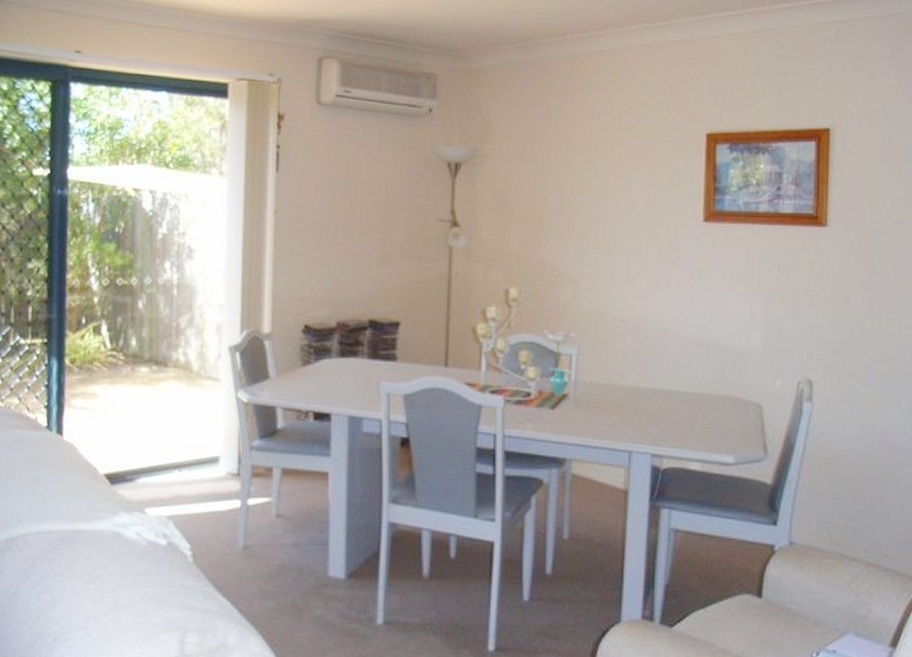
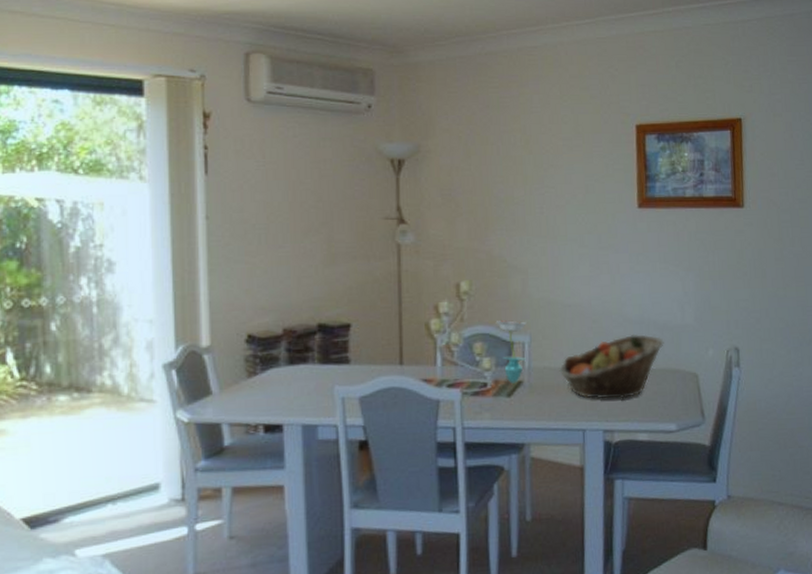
fruit basket: none [607,356,725,424] -> present [559,334,664,399]

